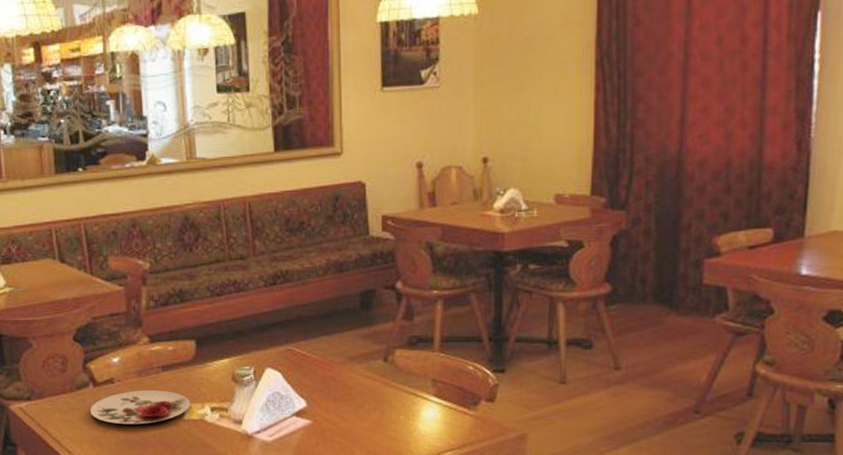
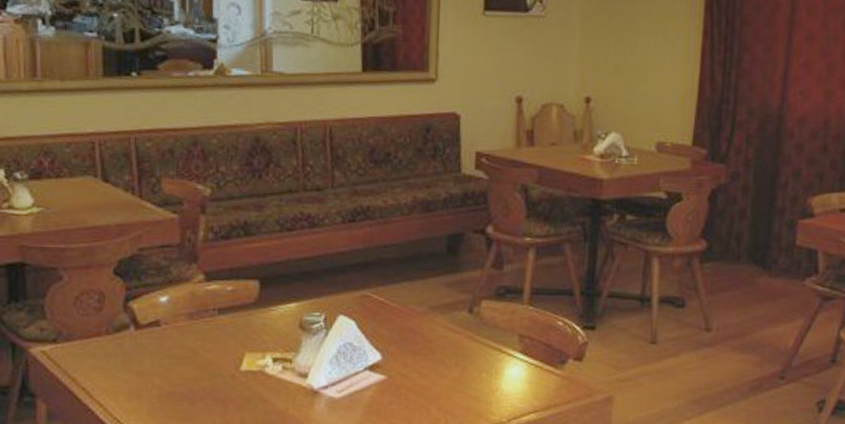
plate: present [90,389,190,425] -> none [130,335,249,375]

